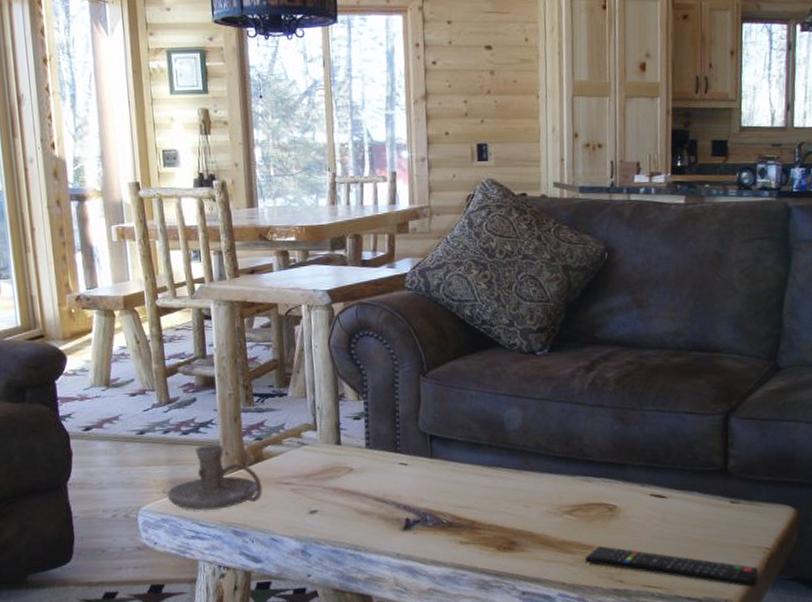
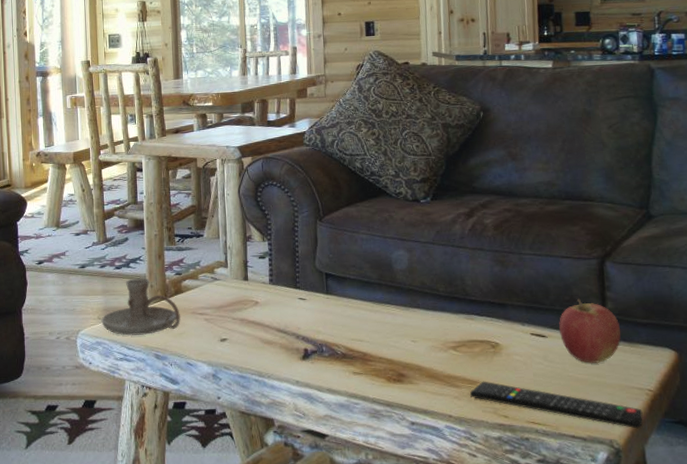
apple: none [680,456,742,524] -> present [559,298,621,363]

